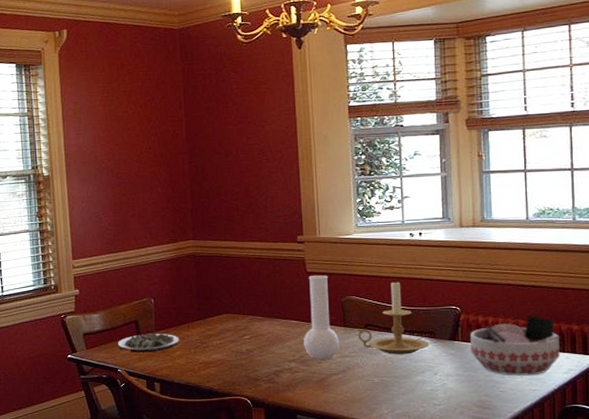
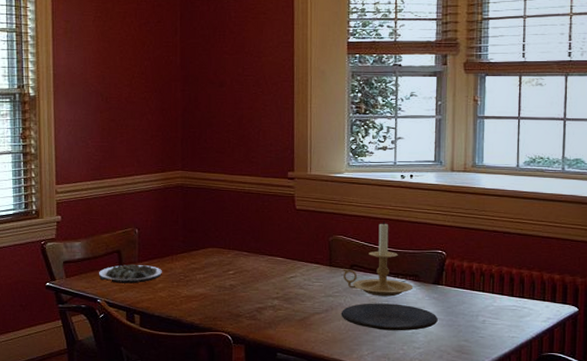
vase: present [303,275,339,360] -> none [288,213,324,299]
plate: none [358,361,456,389] -> present [341,303,438,331]
bowl: present [470,316,560,376] -> none [454,263,540,323]

